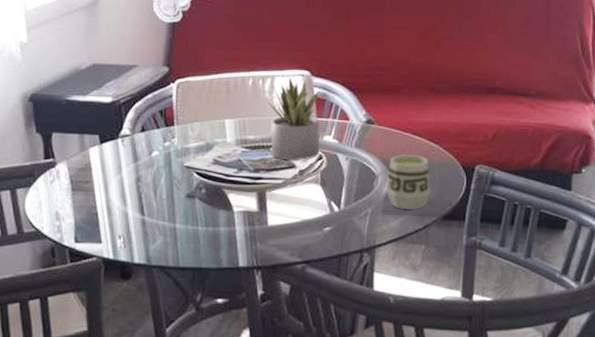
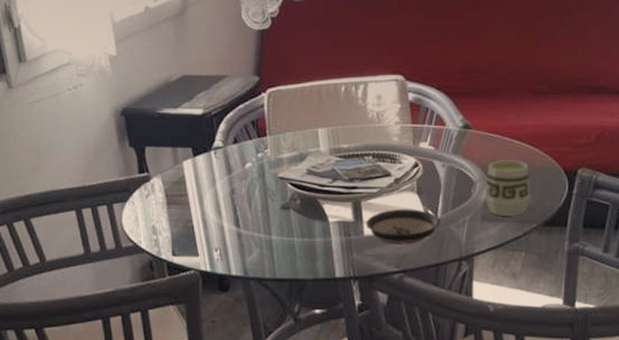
succulent plant: present [268,77,320,161] -> none [362,83,416,169]
saucer: none [270,200,343,236] -> present [366,209,441,245]

